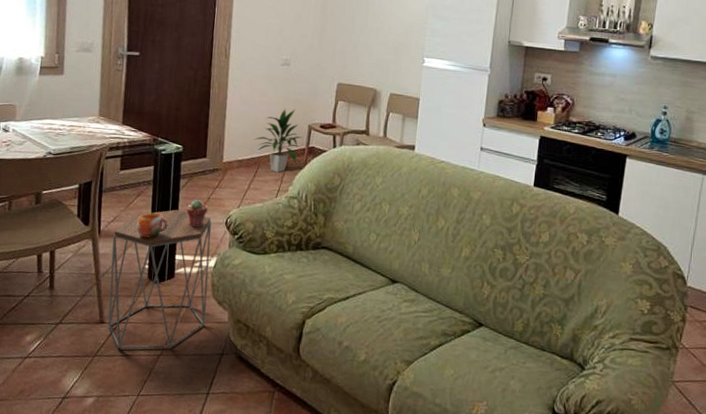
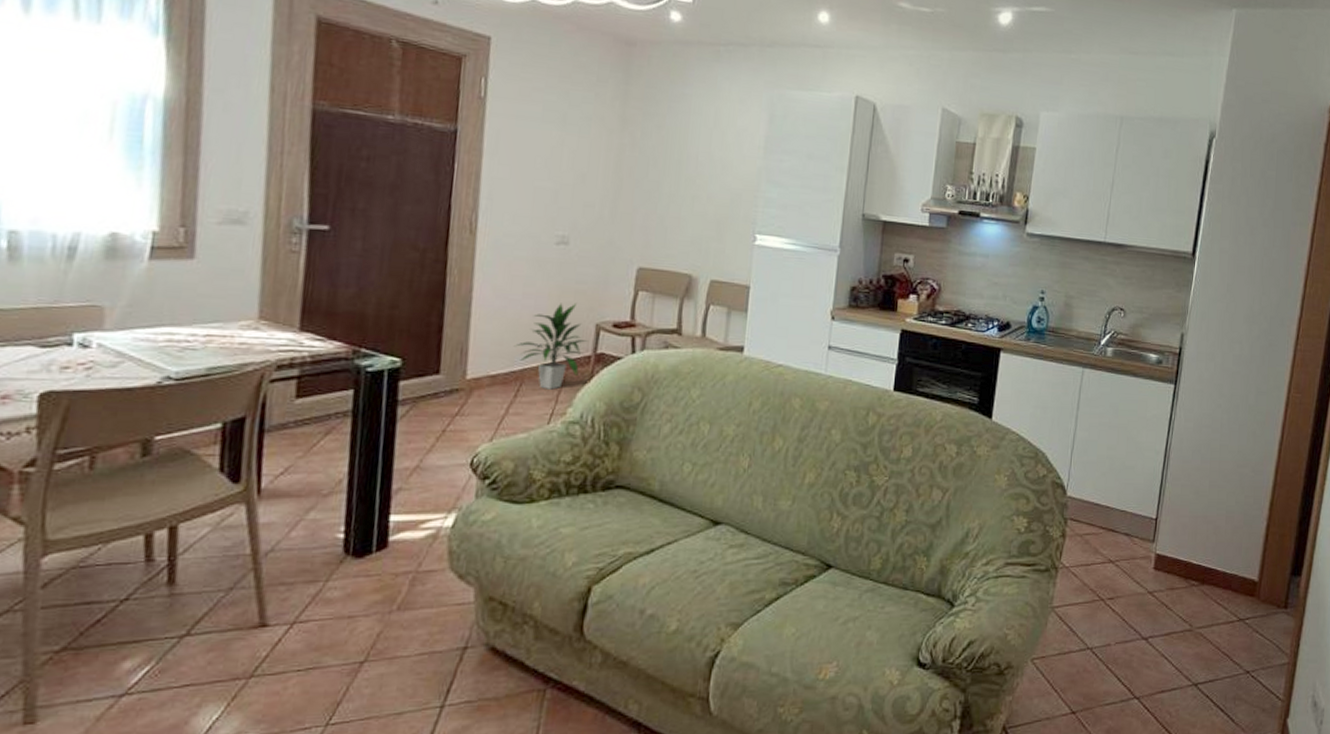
side table: present [107,209,211,349] -> none [273,449,448,662]
mug: present [137,213,168,238] -> none [324,458,378,495]
potted succulent: present [187,200,209,227] -> none [408,434,443,472]

